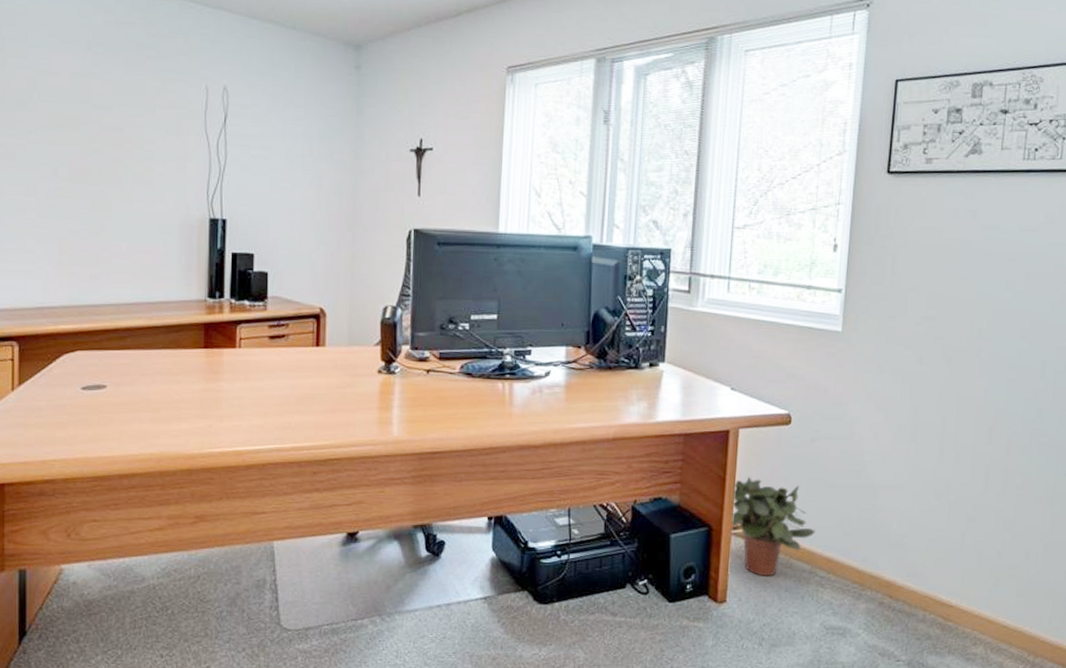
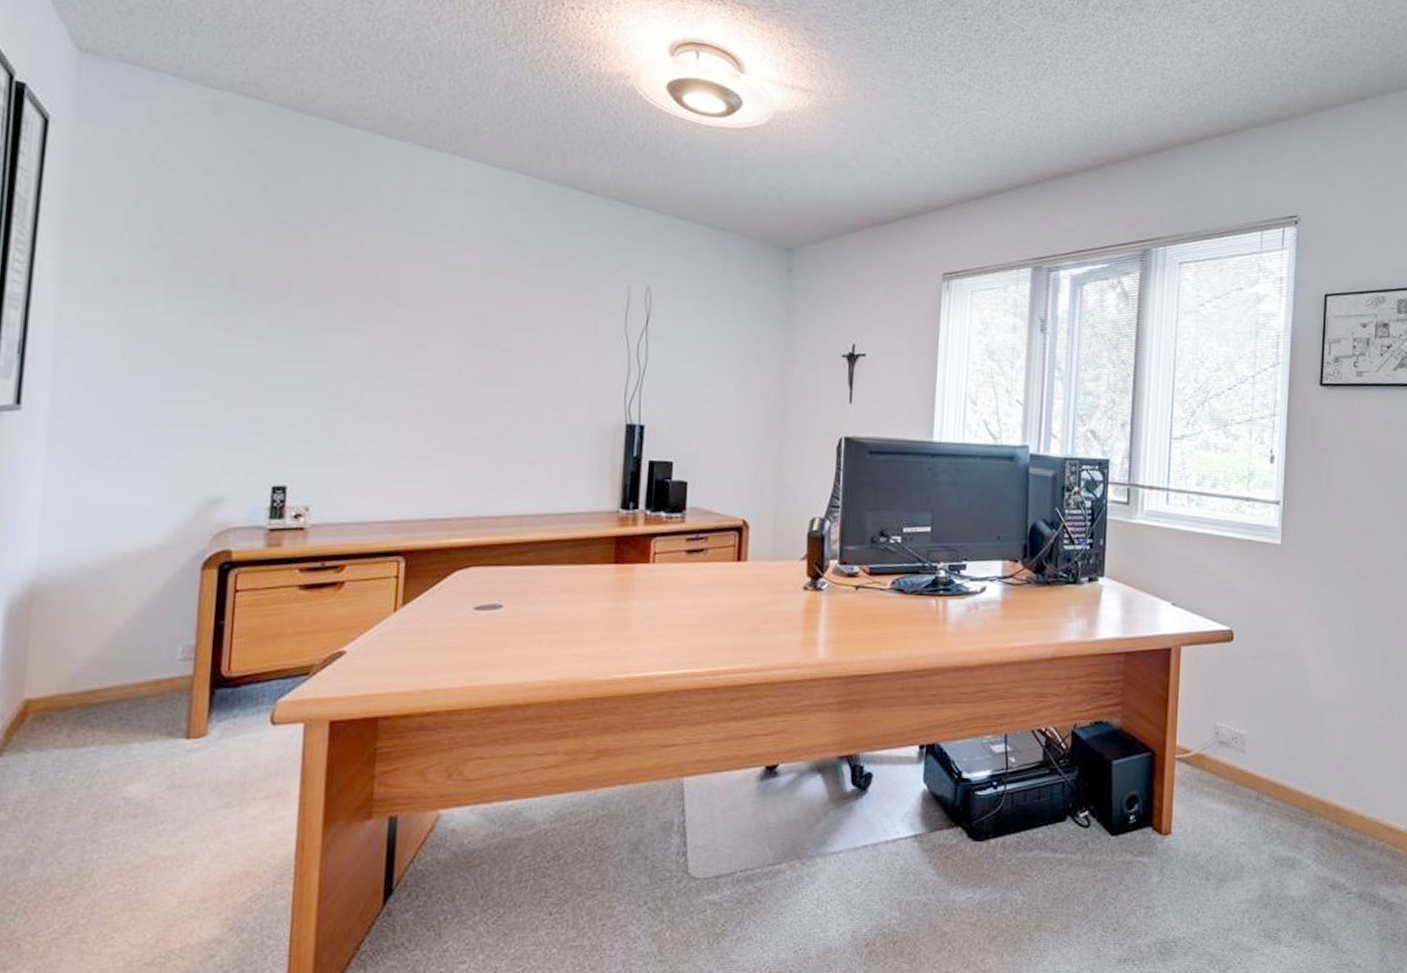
potted plant: present [731,476,816,576] -> none [1174,697,1262,804]

